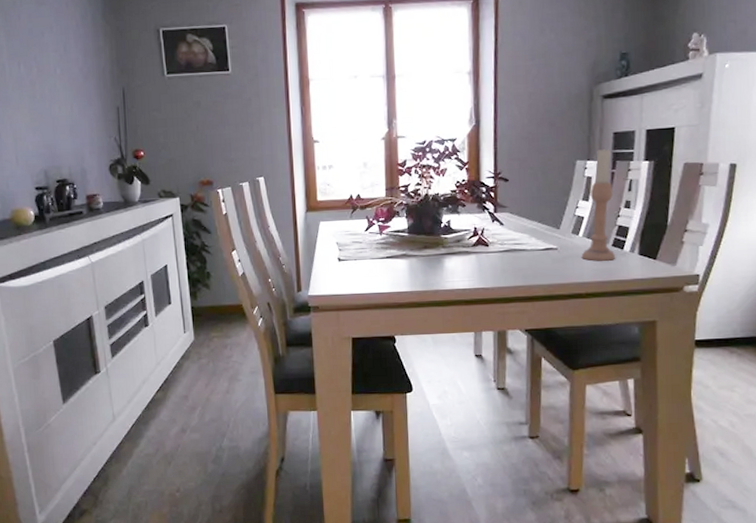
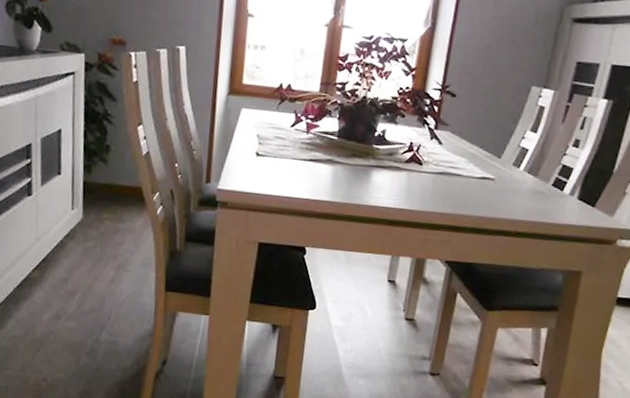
candlestick: present [581,148,615,262] -> none [518,77,570,202]

